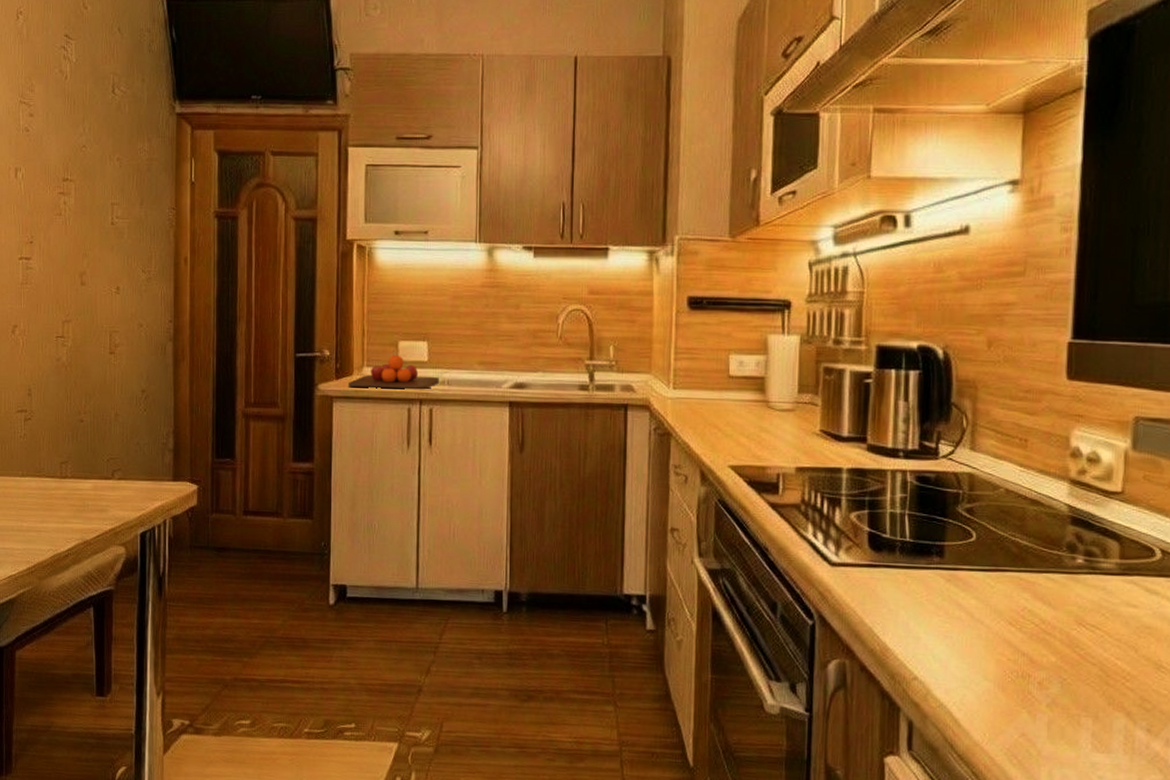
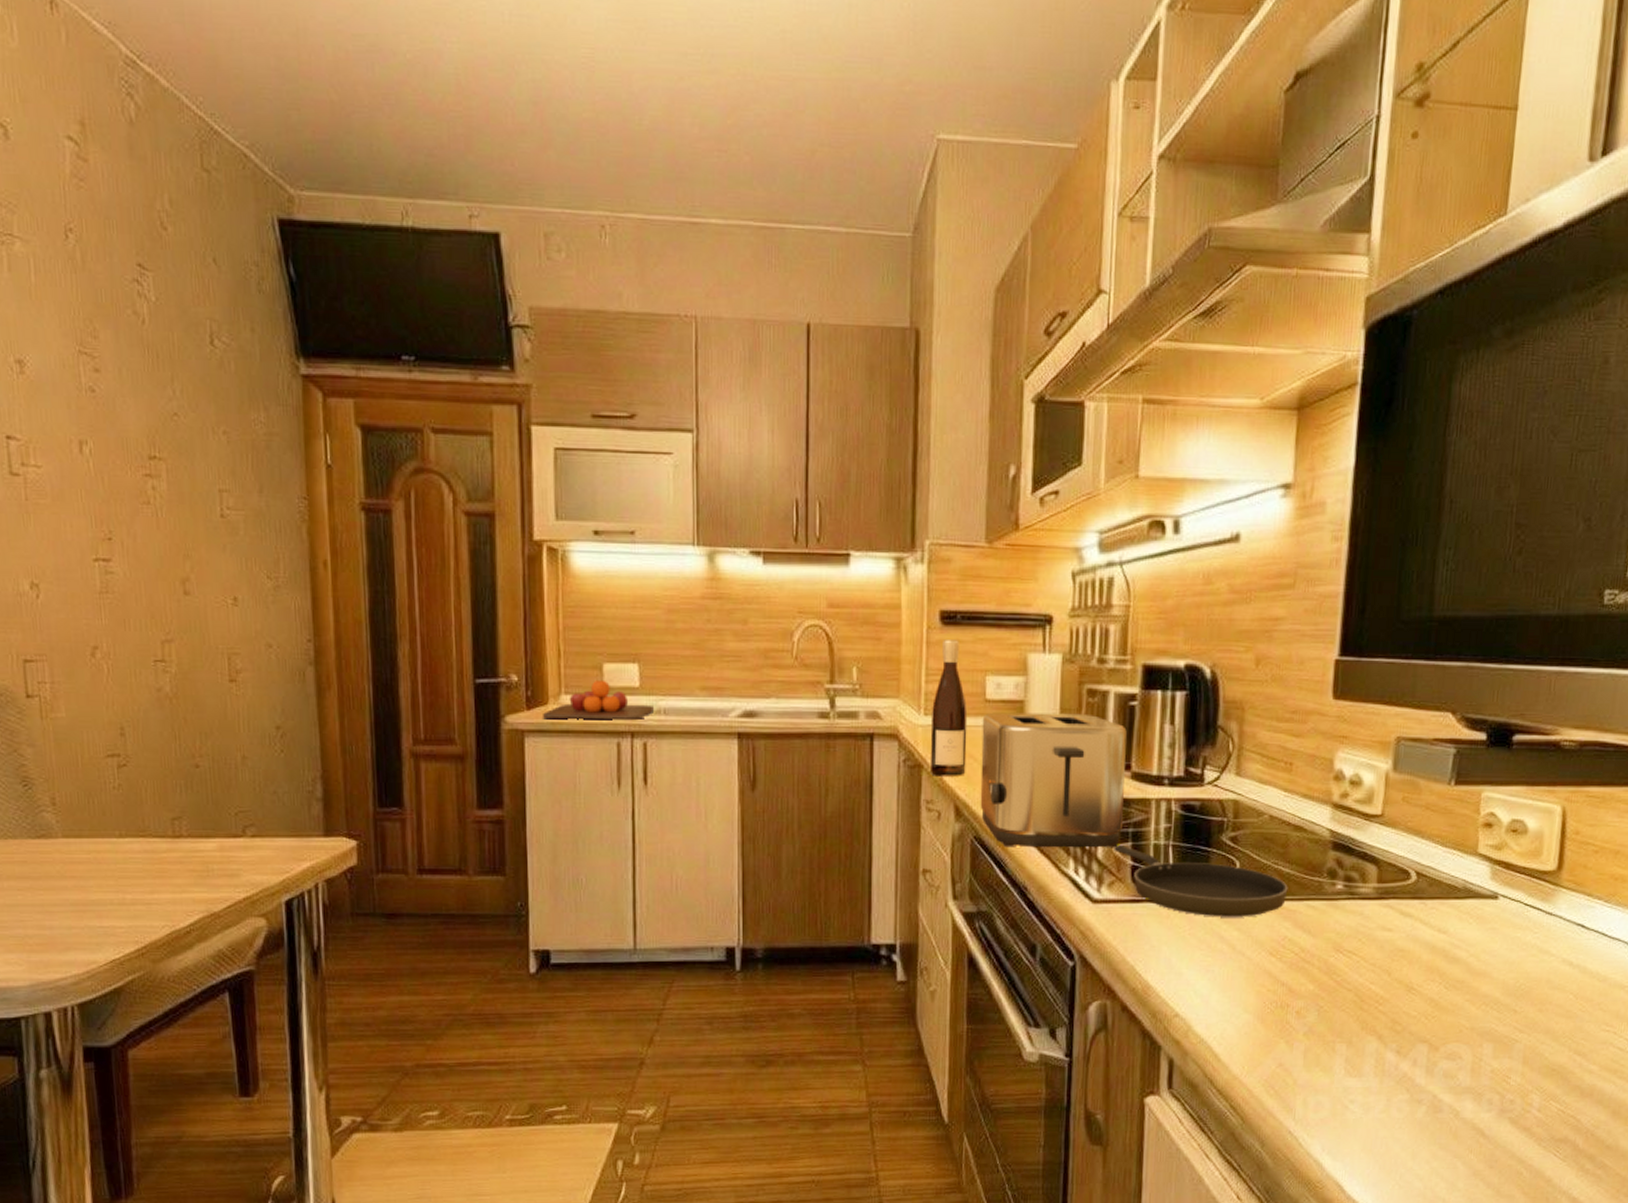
bottle: none [678,322,713,445] -> present [929,640,968,776]
toaster: none [724,387,862,515] -> present [980,712,1127,848]
frying pan: none [851,512,1026,586] -> present [1114,845,1288,917]

